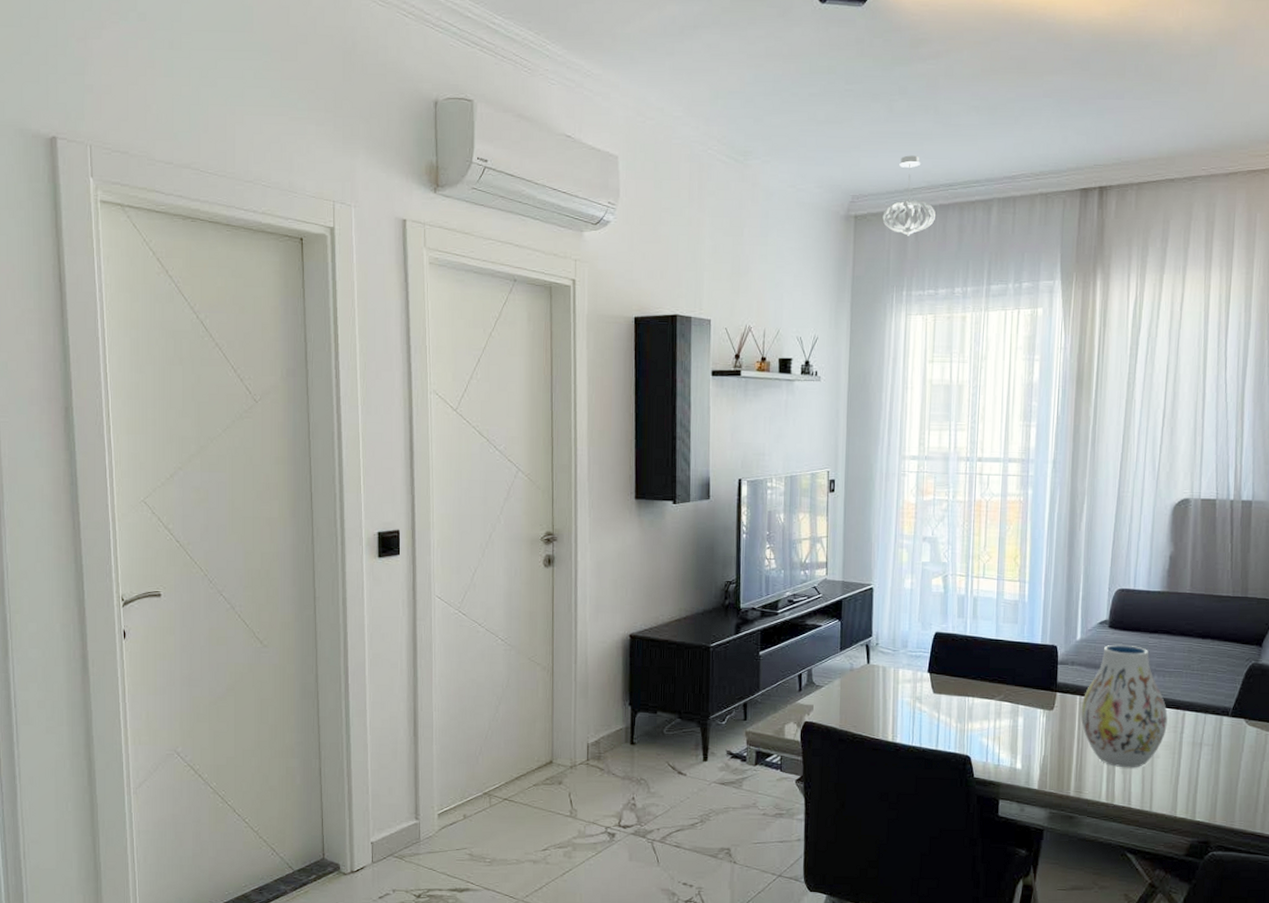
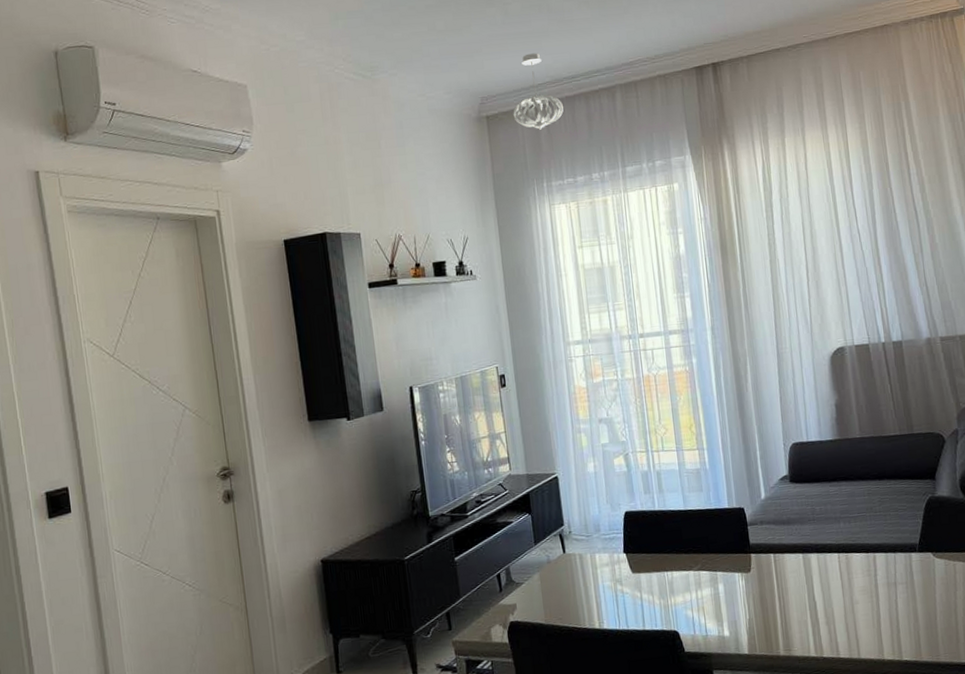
vase: present [1080,644,1168,768] -> none [776,496,861,619]

